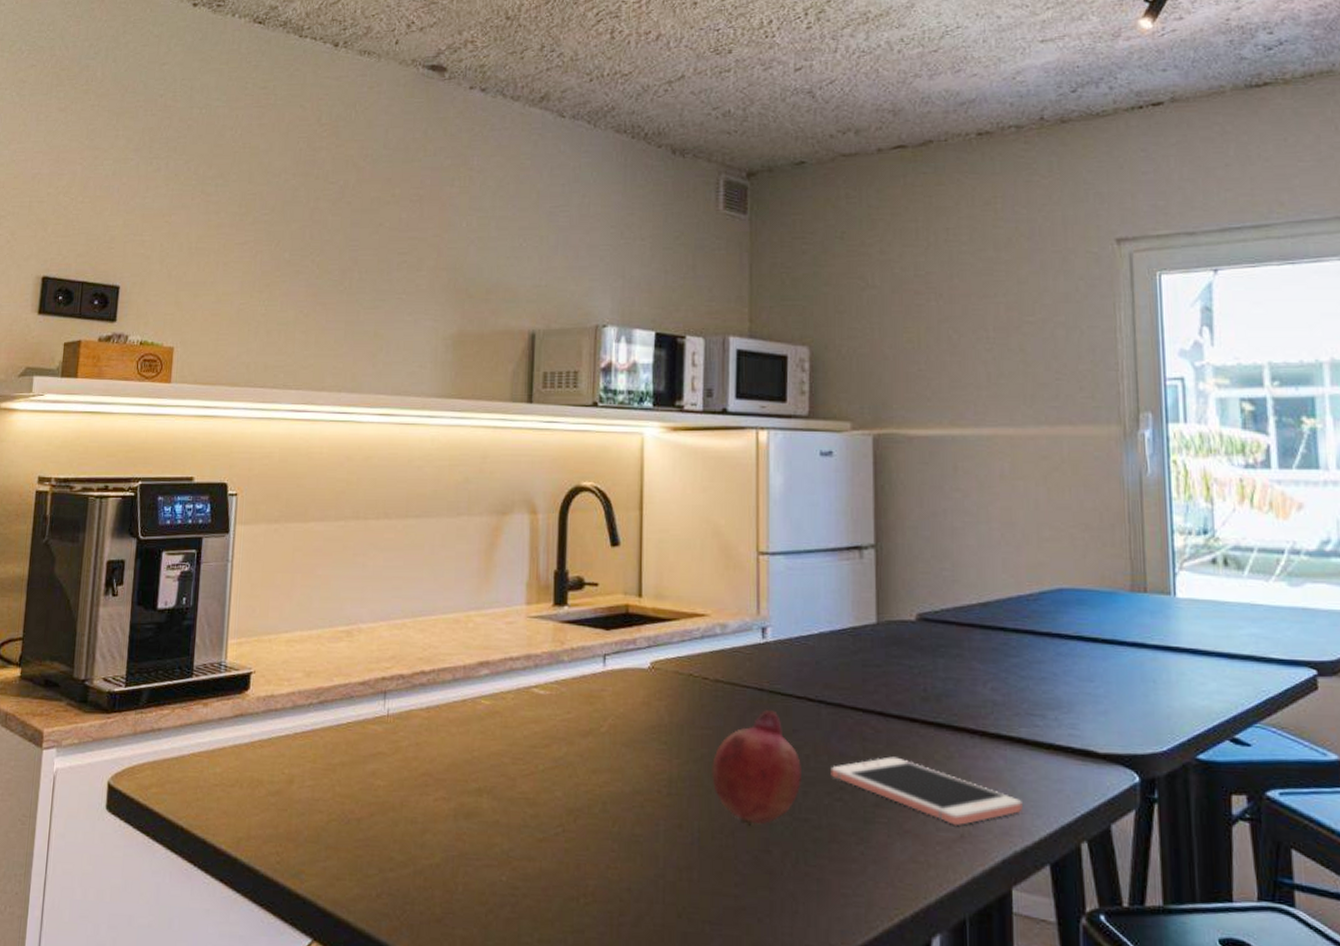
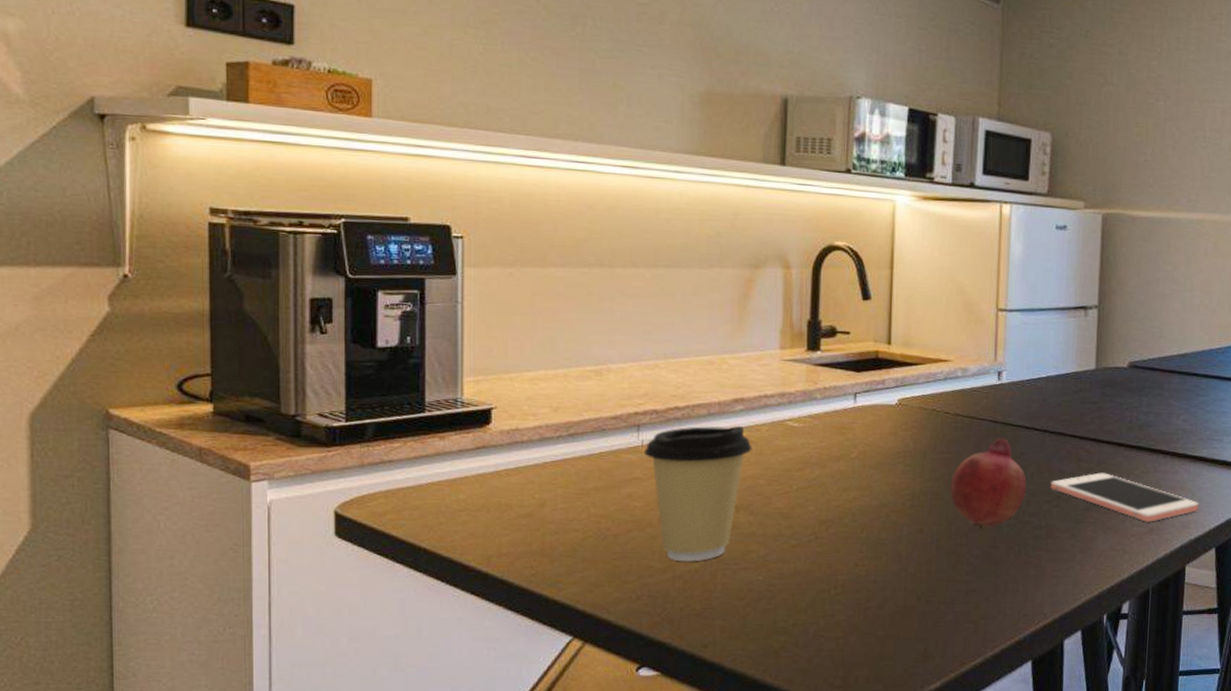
coffee cup: none [389,693,497,855] -> present [644,426,752,562]

